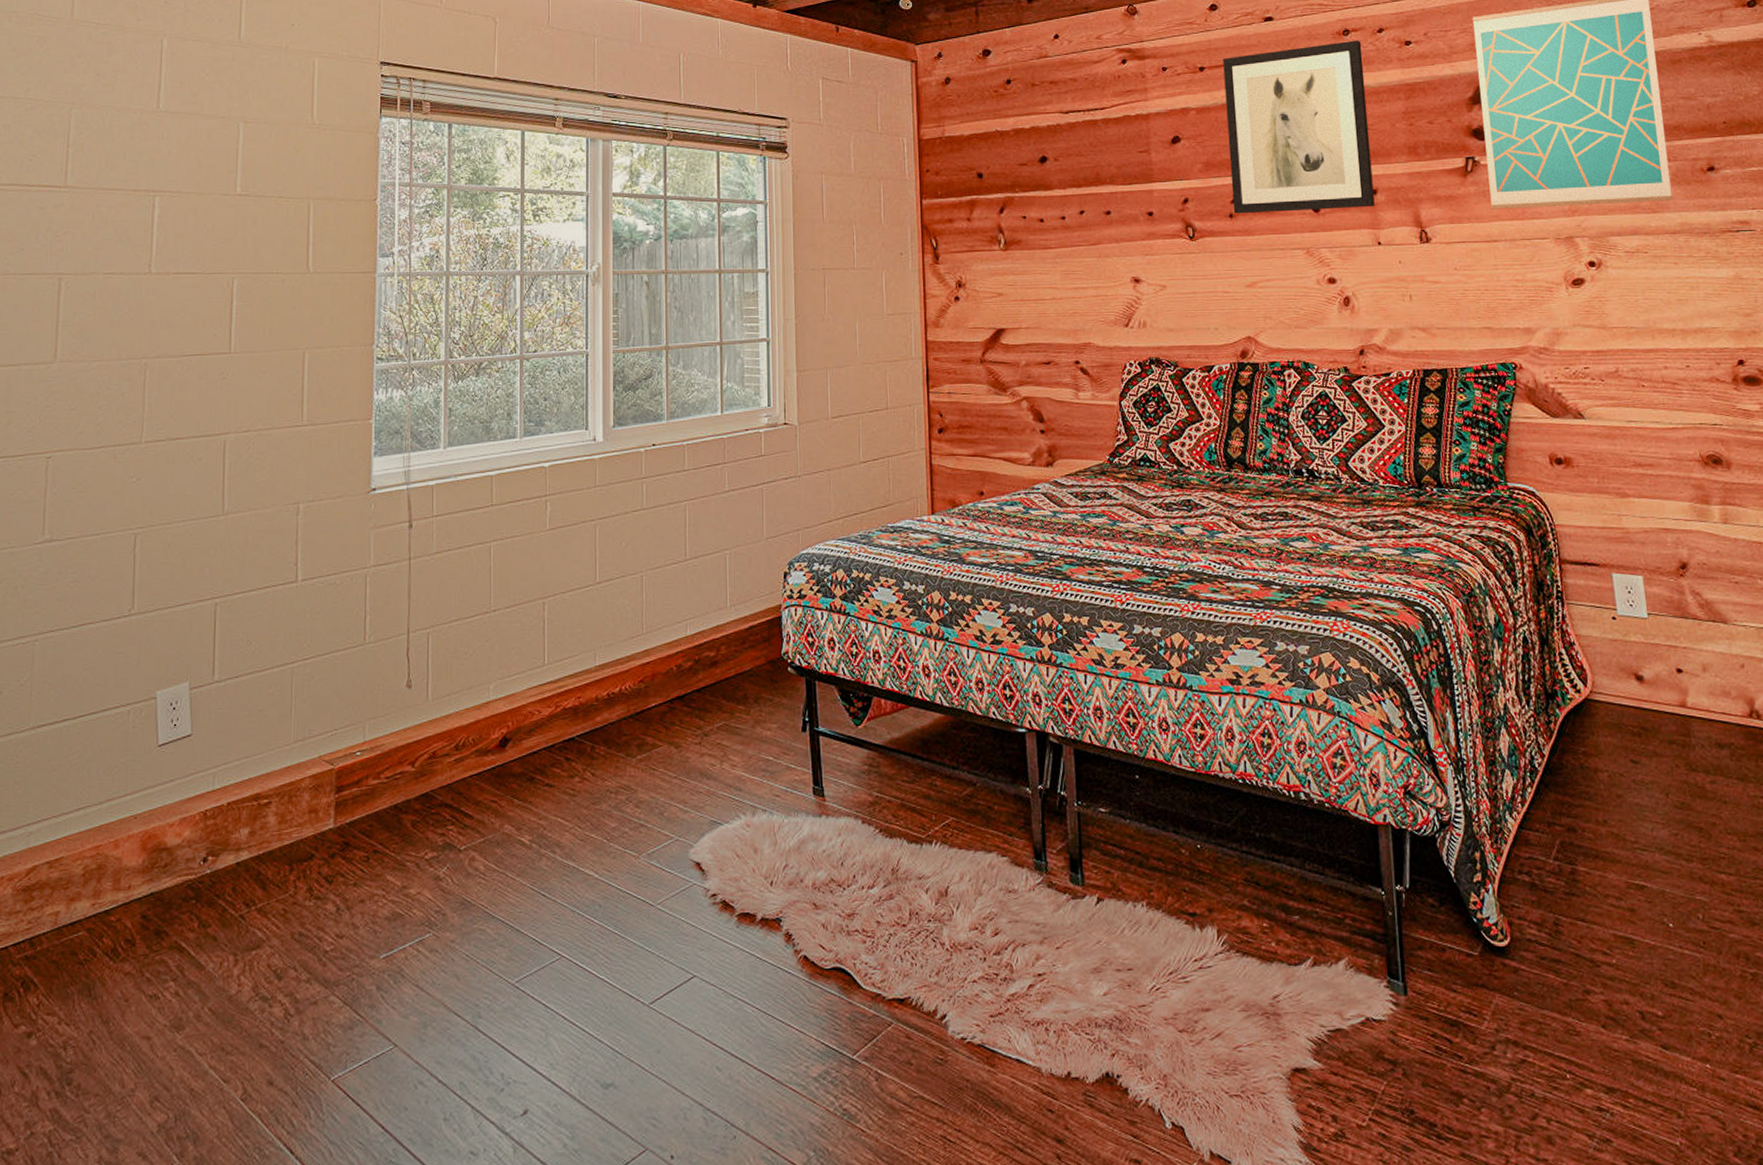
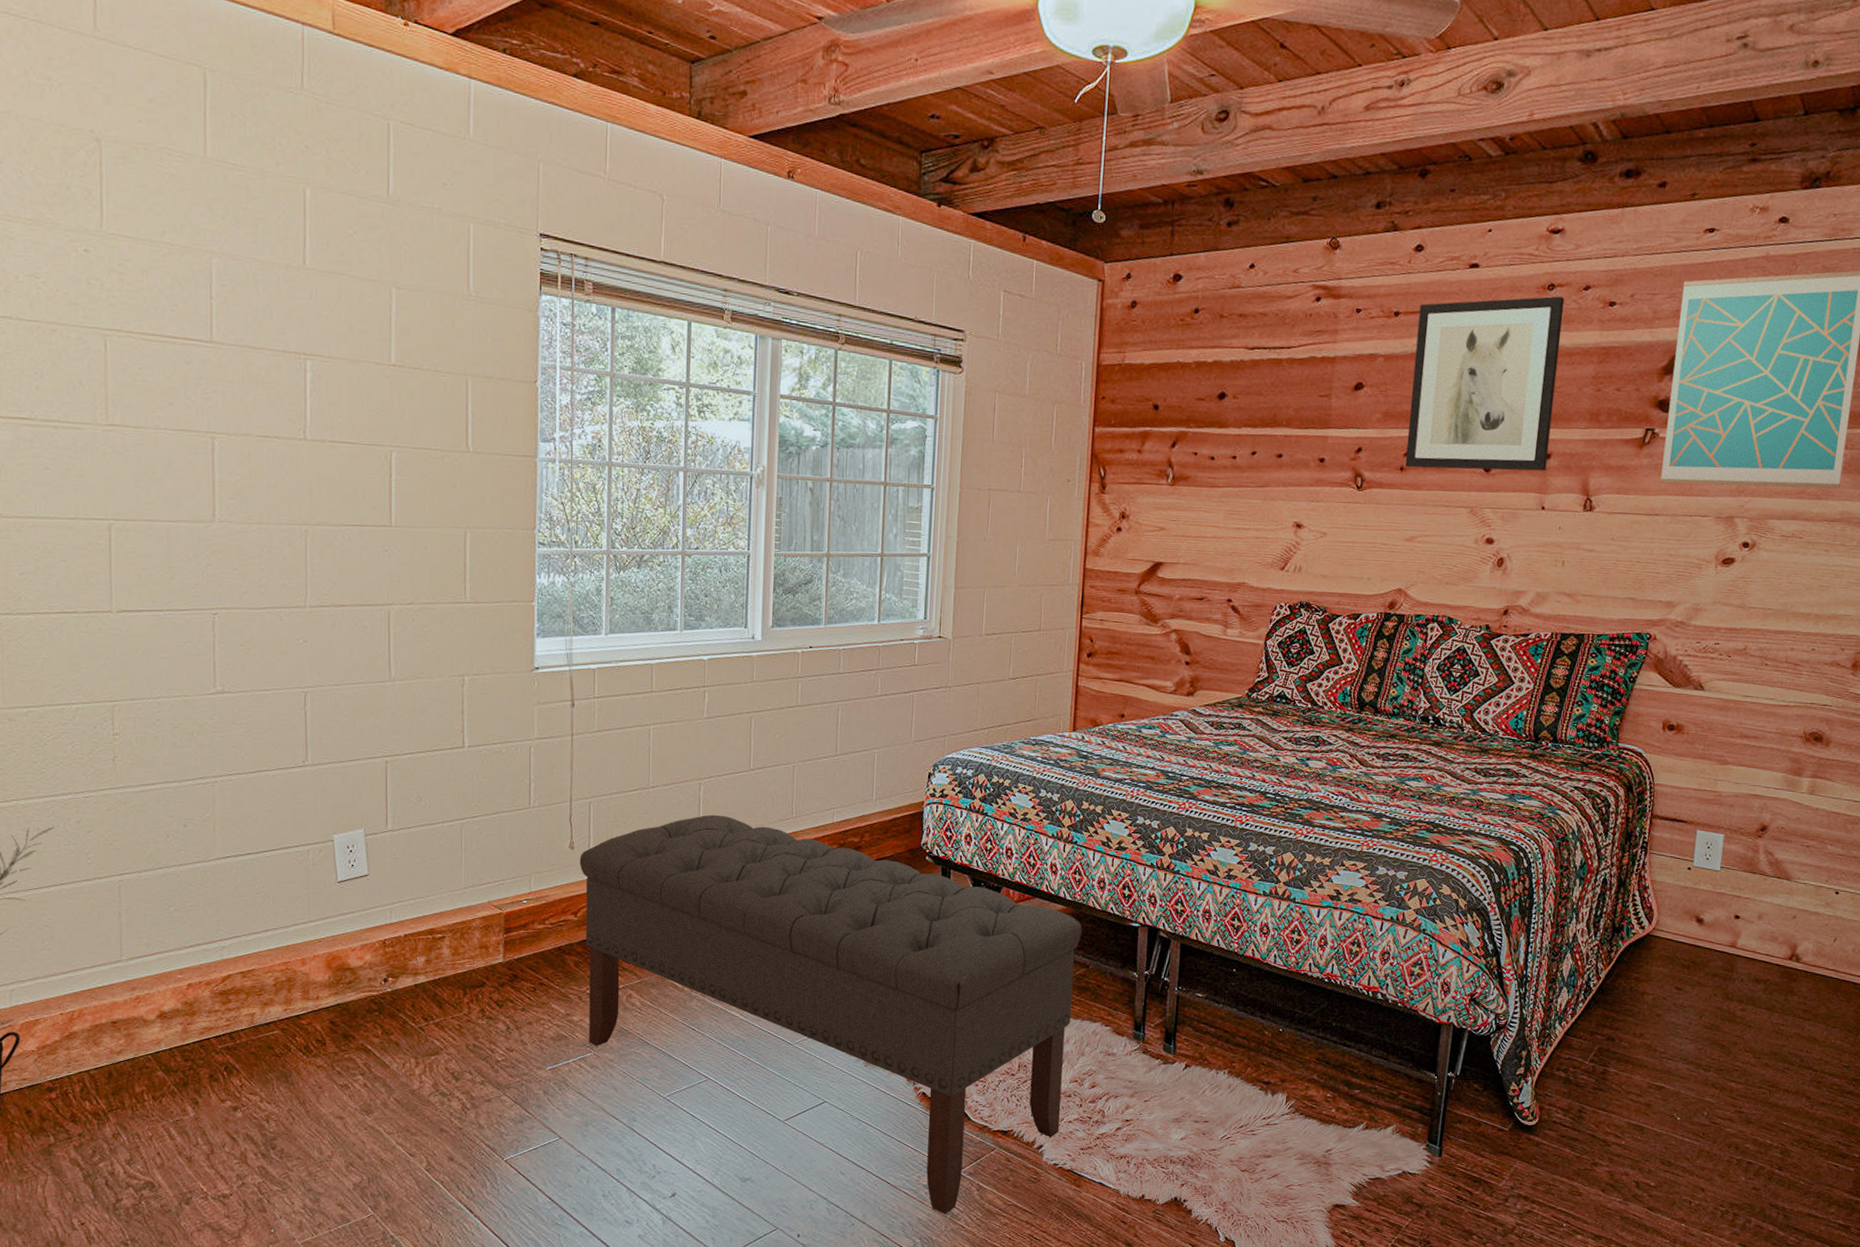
bench: none [417,636,965,1117] -> present [579,814,1083,1215]

